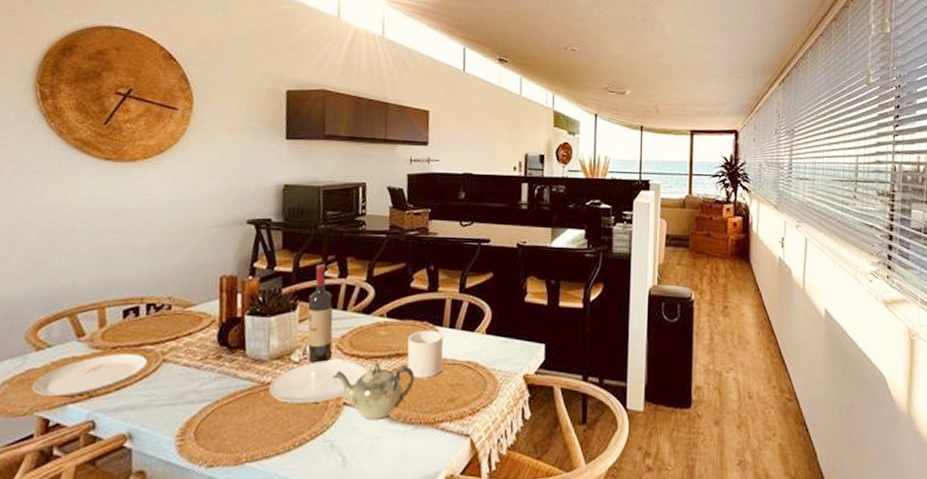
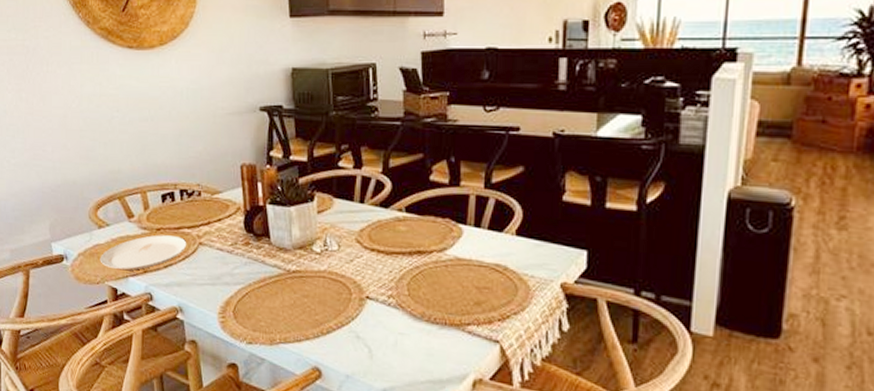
plate: present [268,360,367,404] -> none [294,253,388,295]
wine bottle: present [307,264,333,363] -> none [325,154,353,256]
teapot: present [332,362,414,421] -> none [353,258,437,317]
cup: present [407,330,444,378] -> none [429,227,468,279]

